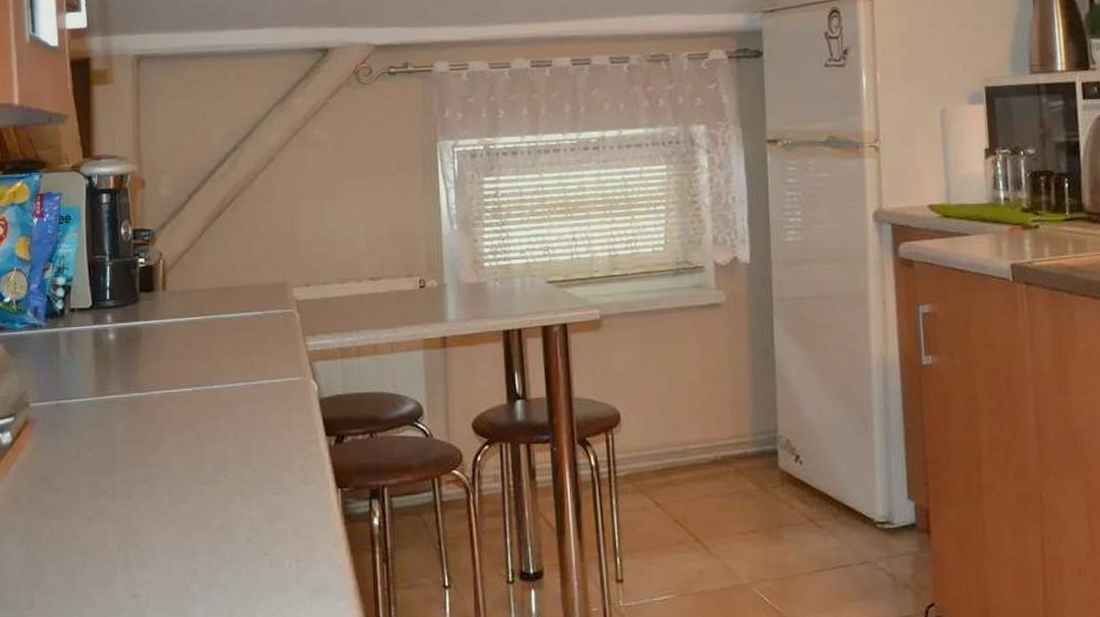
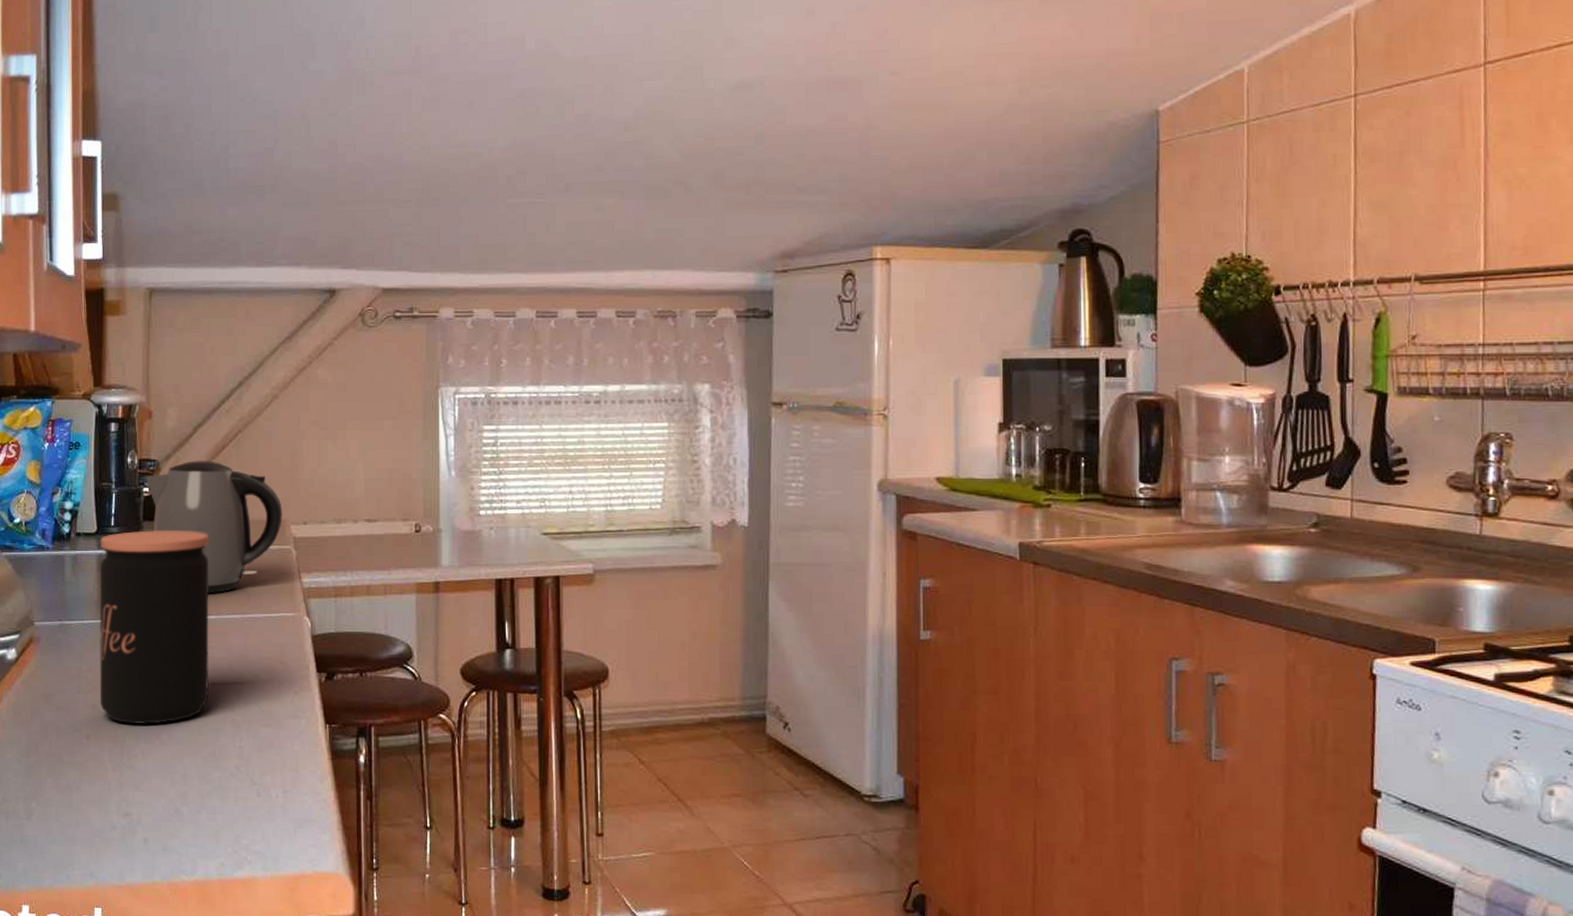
coffee jar: none [95,300,216,503] -> present [99,530,210,725]
kettle: none [140,227,284,363] -> present [145,461,282,594]

